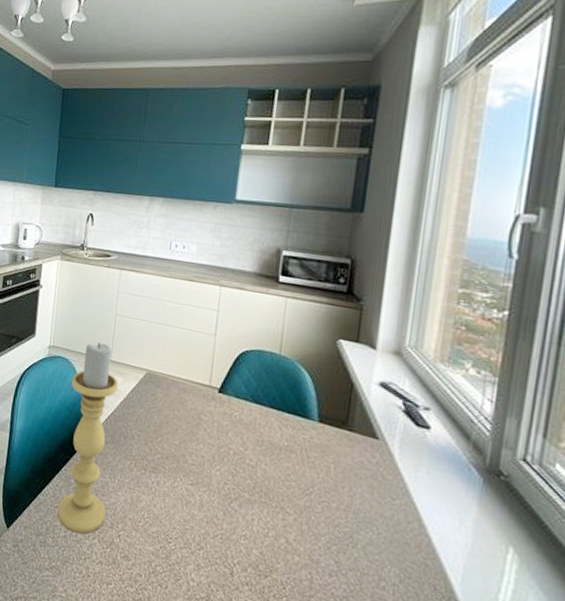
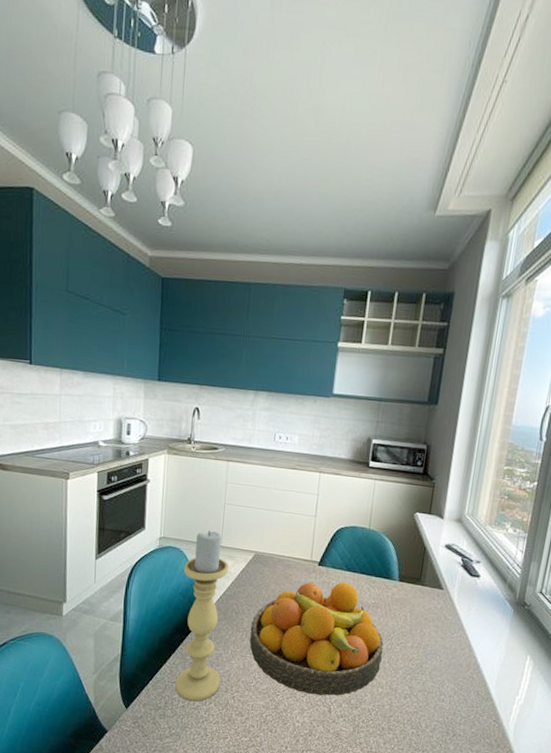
fruit bowl: none [139,411,300,557] -> present [250,582,384,696]

